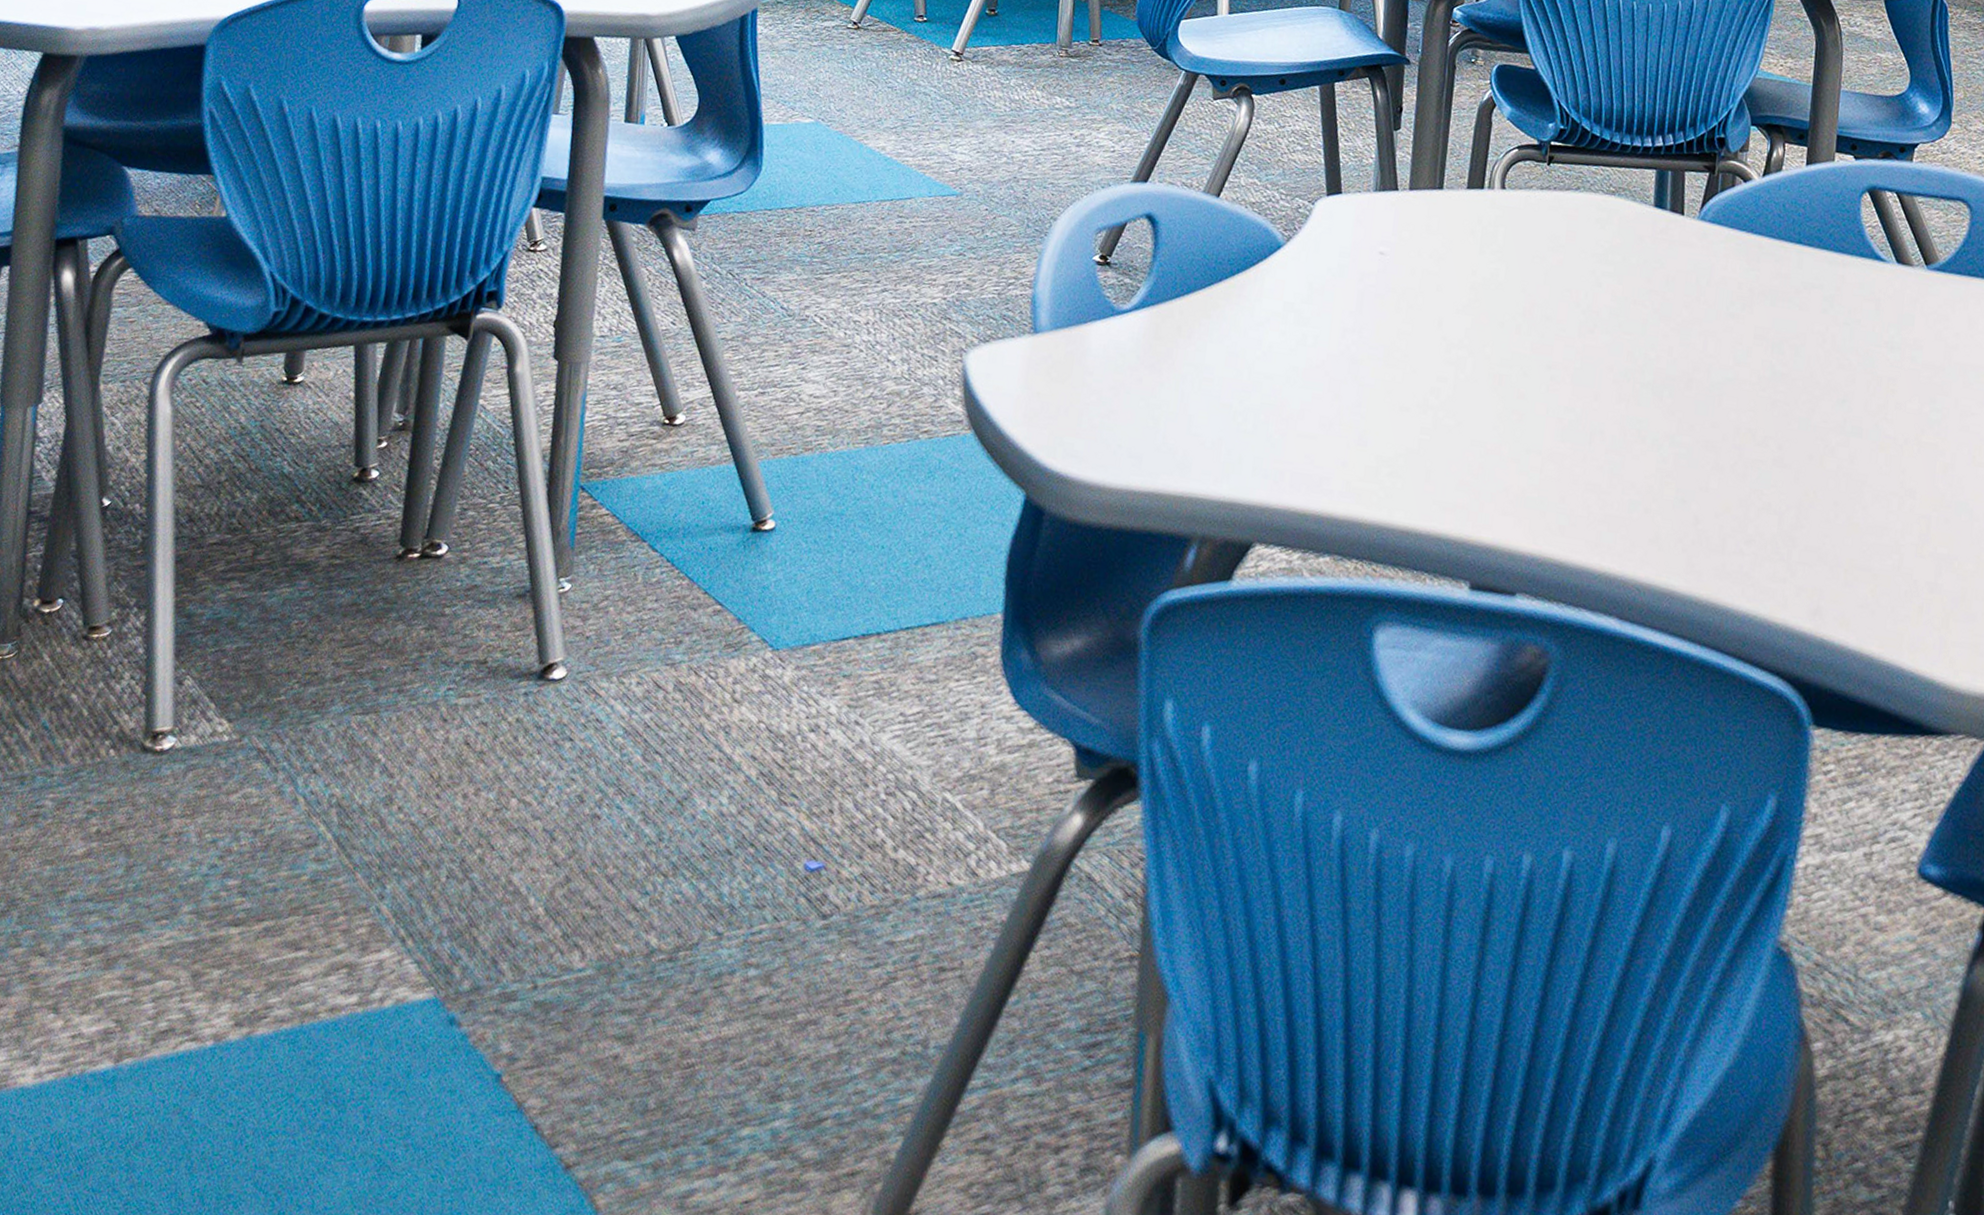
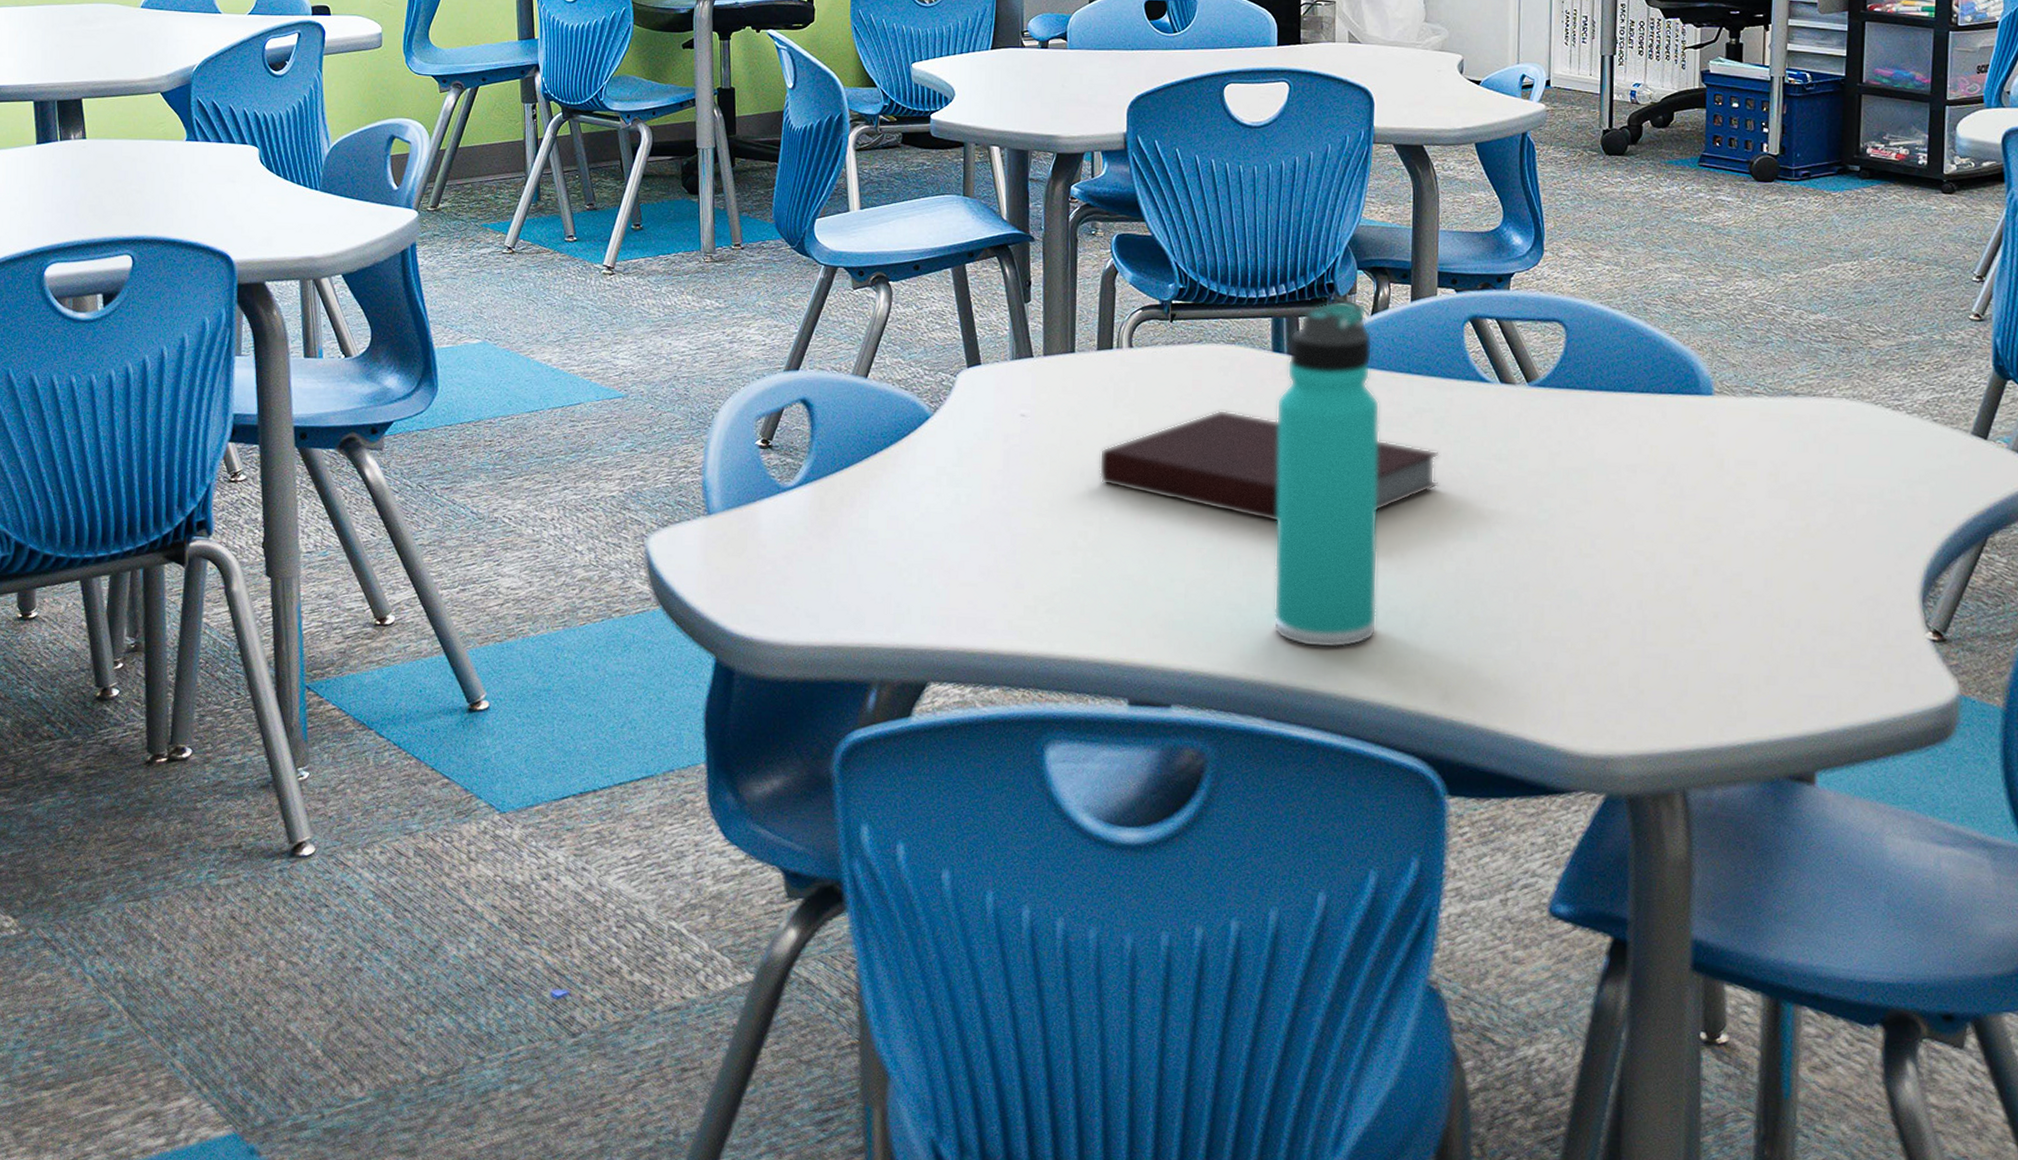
notebook: none [1458,266,1826,396] -> present [1099,409,1439,522]
thermos bottle: none [1635,157,1766,545] -> present [1273,300,1381,648]

